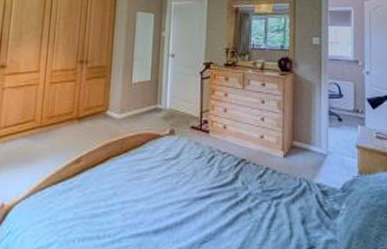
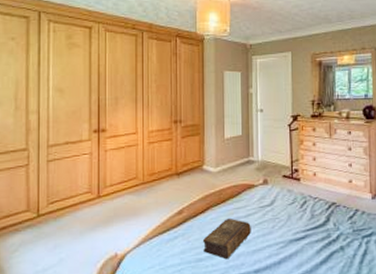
book: none [99,170,154,217] -> present [202,218,251,260]

